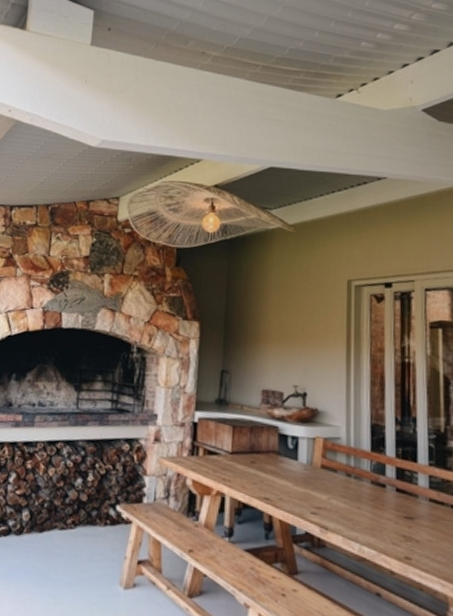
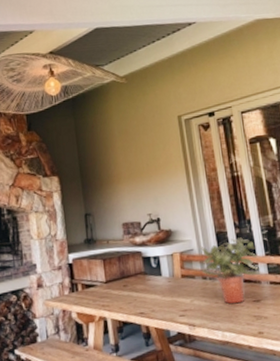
potted plant: none [346,435,421,516] -> present [200,237,262,304]

